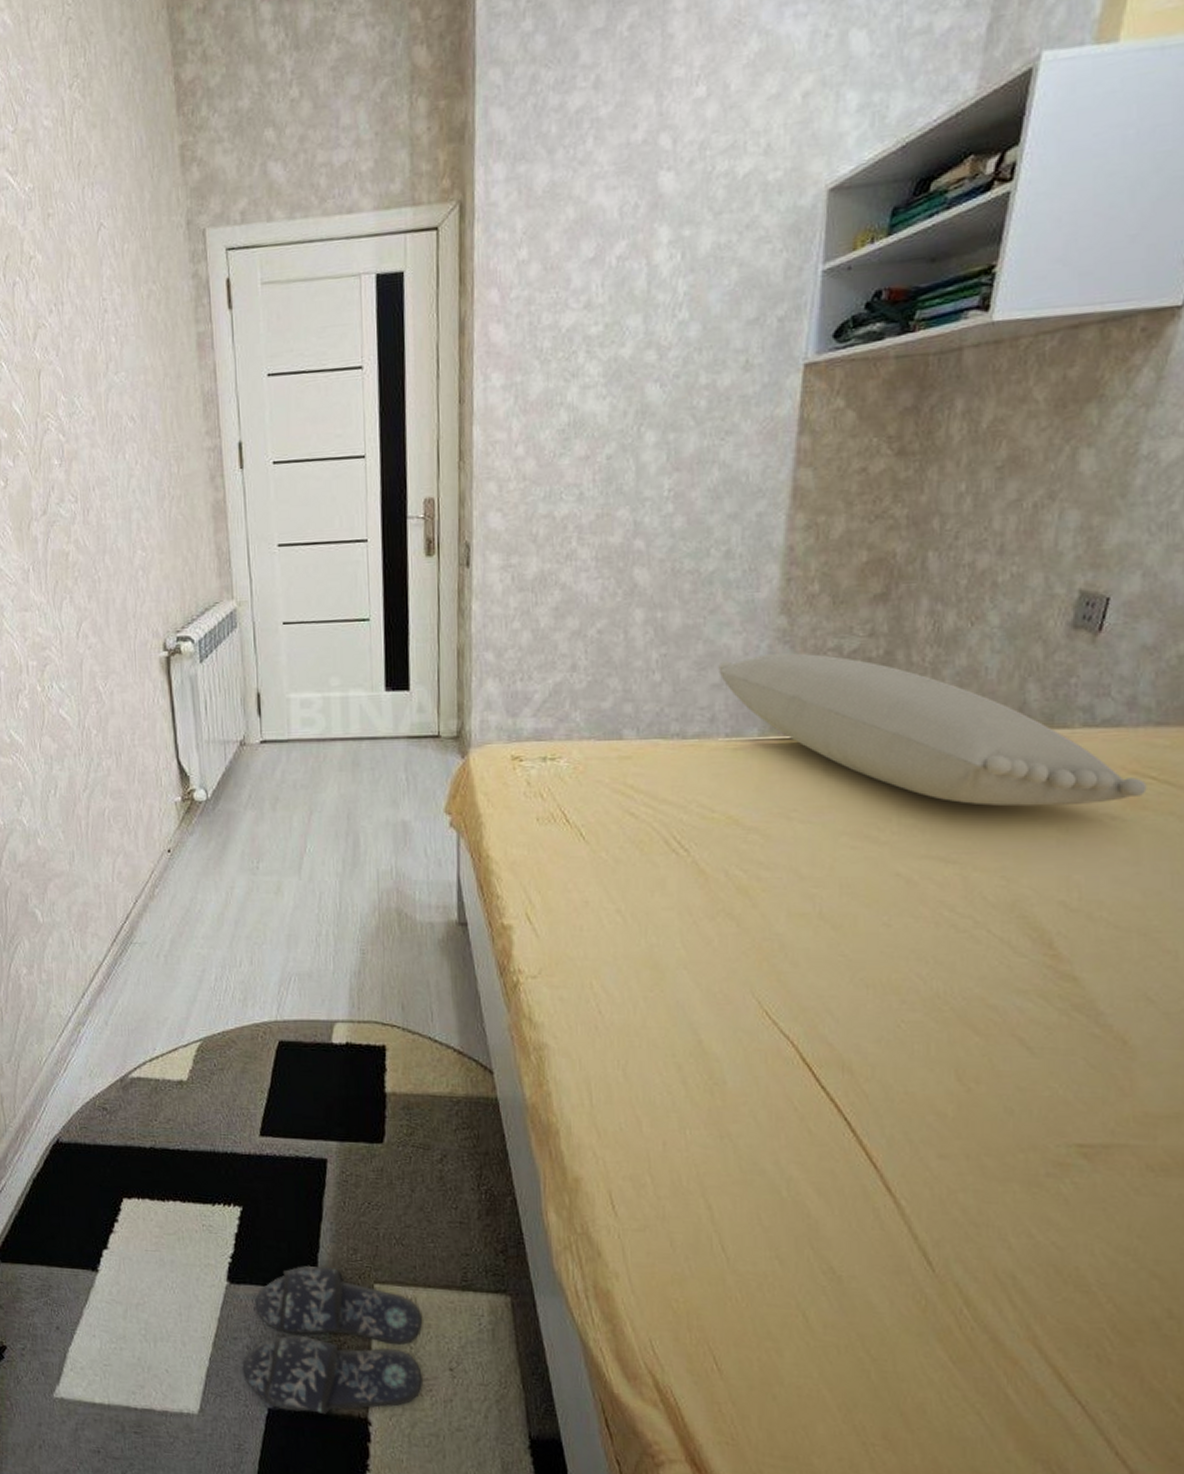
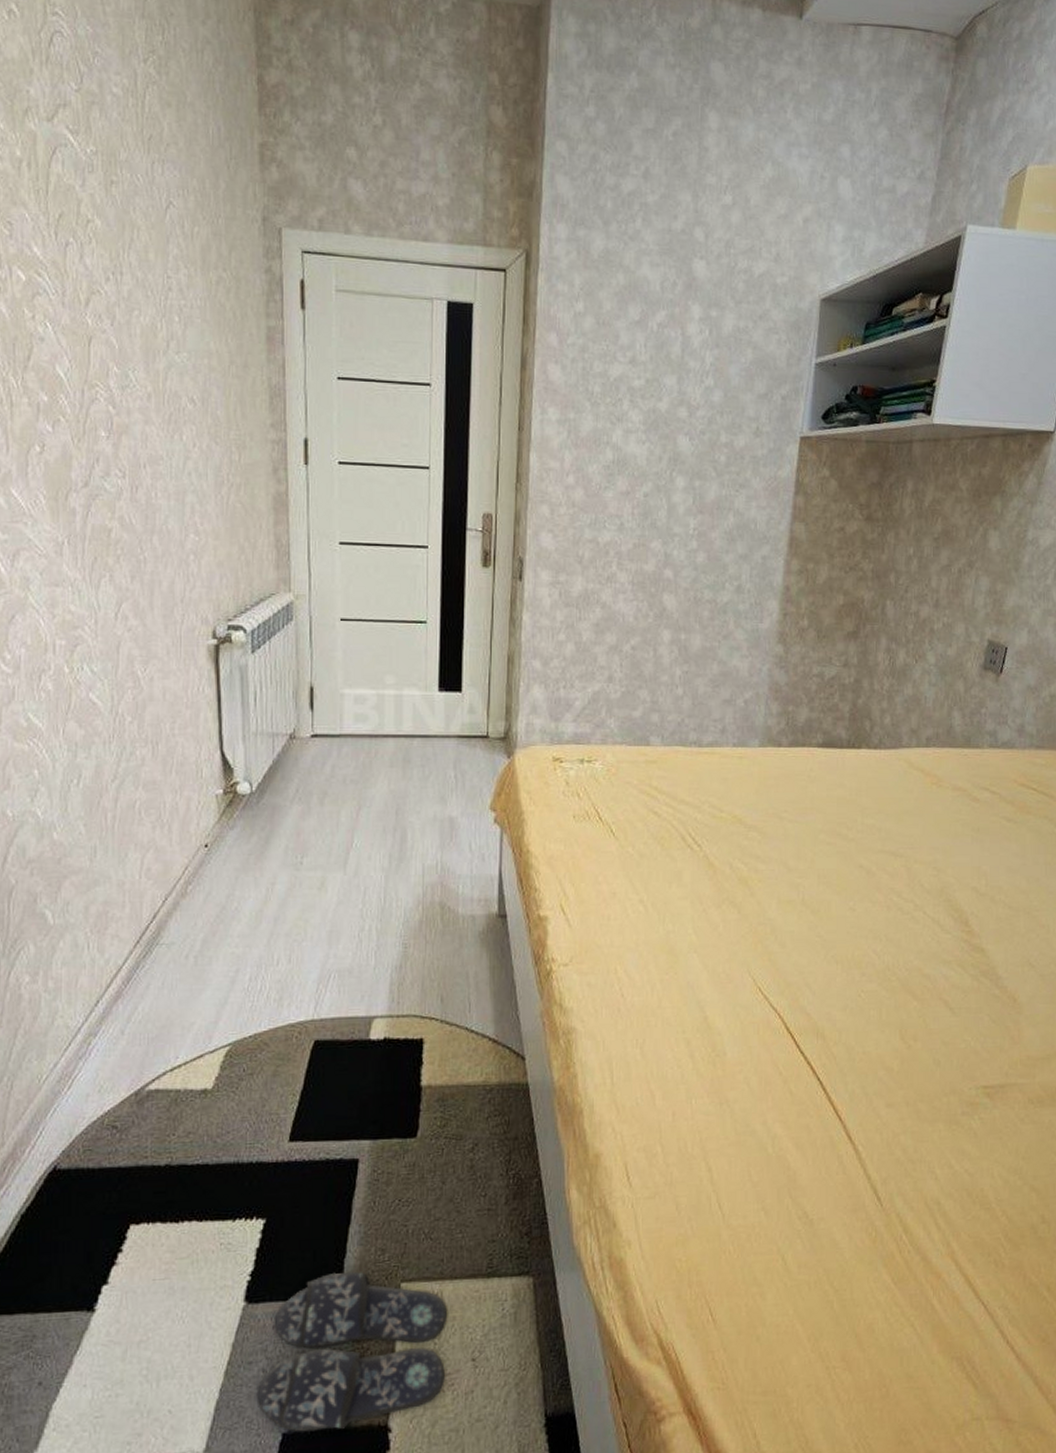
pillow: present [718,653,1147,807] -> none [729,677,1030,811]

